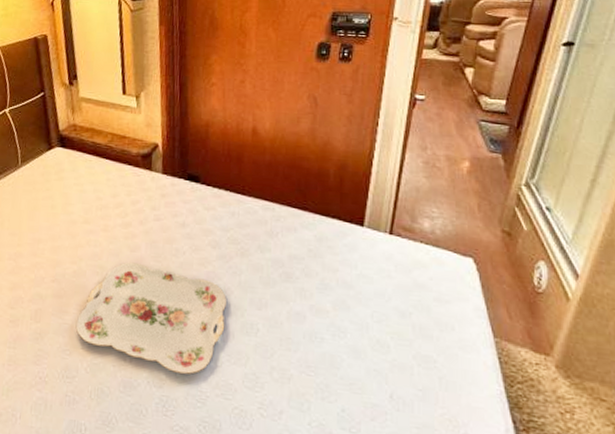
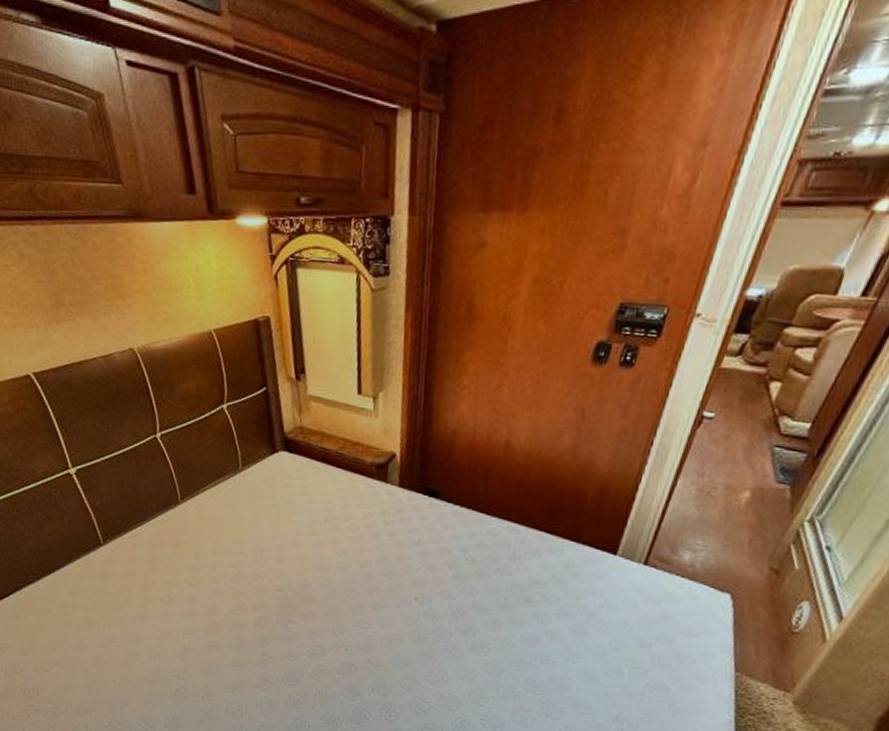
serving tray: present [75,262,226,375] -> none [300,576,459,686]

